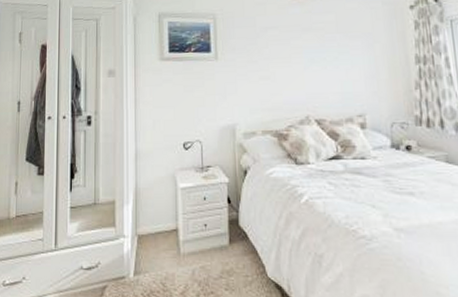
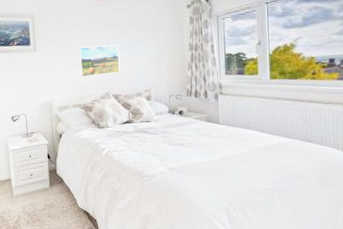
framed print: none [270,53,324,95] -> present [78,44,120,78]

